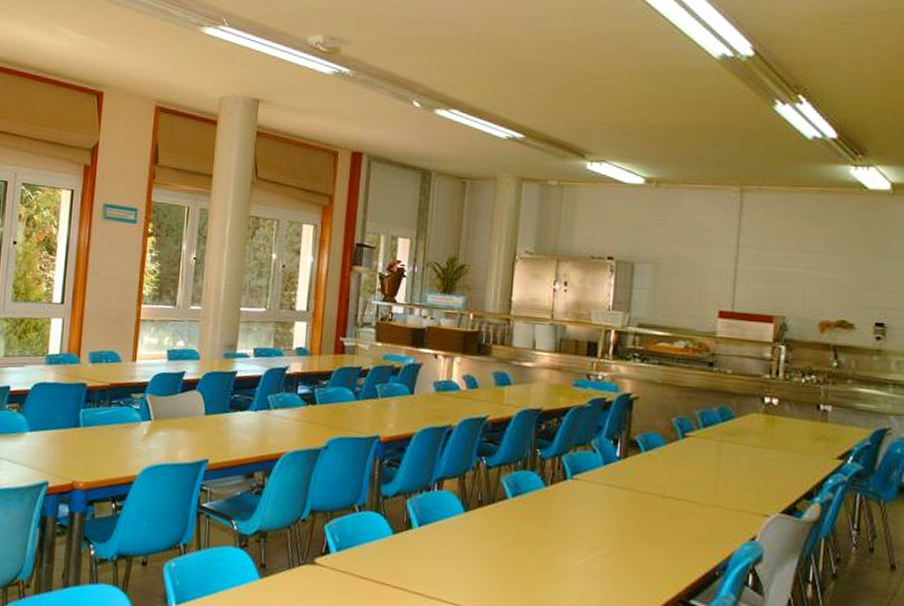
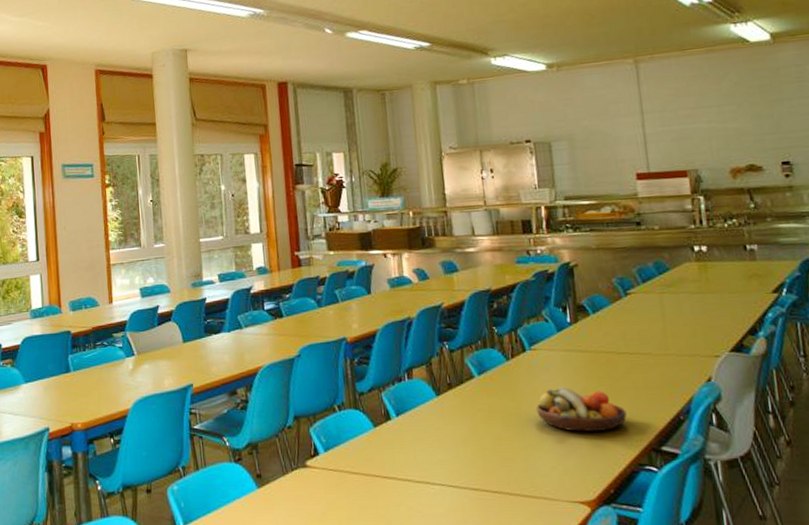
fruit bowl: none [567,522,660,575] -> present [536,387,627,433]

